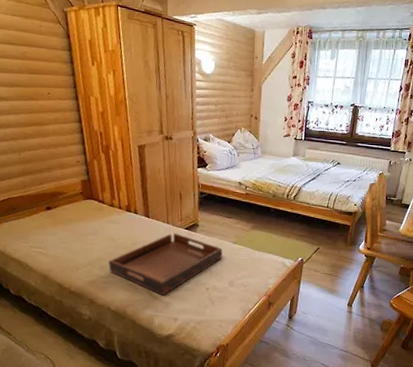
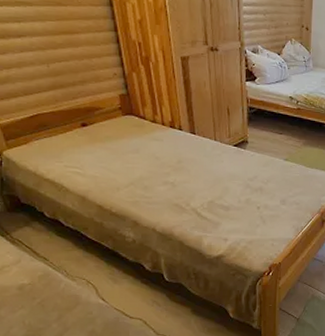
serving tray: present [108,233,223,296] -> none [152,150,274,216]

